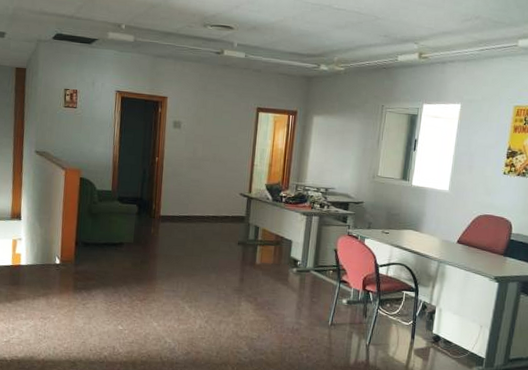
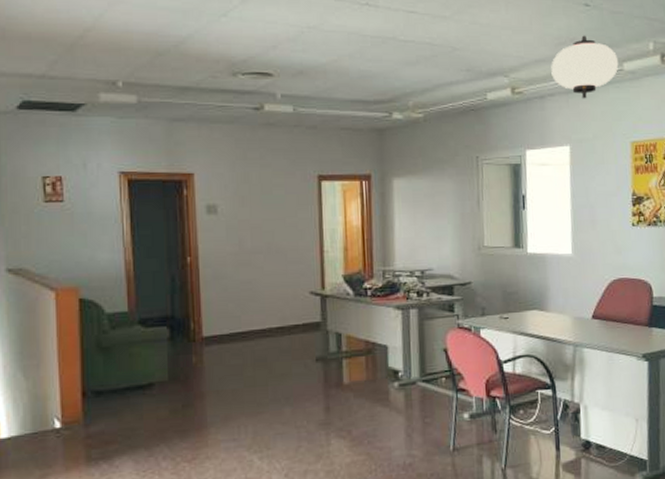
ceiling light: none [455,14,515,67] -> present [551,35,619,99]

